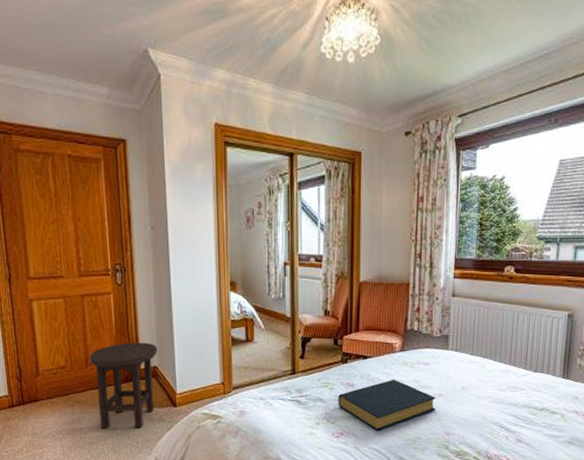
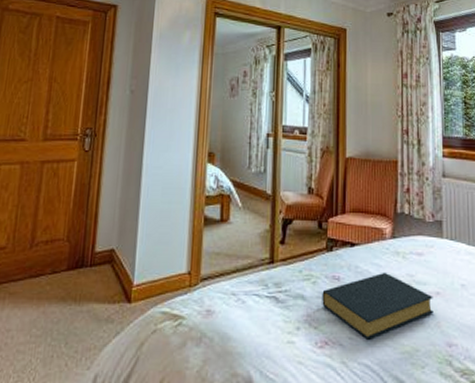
stool: present [89,342,158,430] -> none [33,219,118,333]

